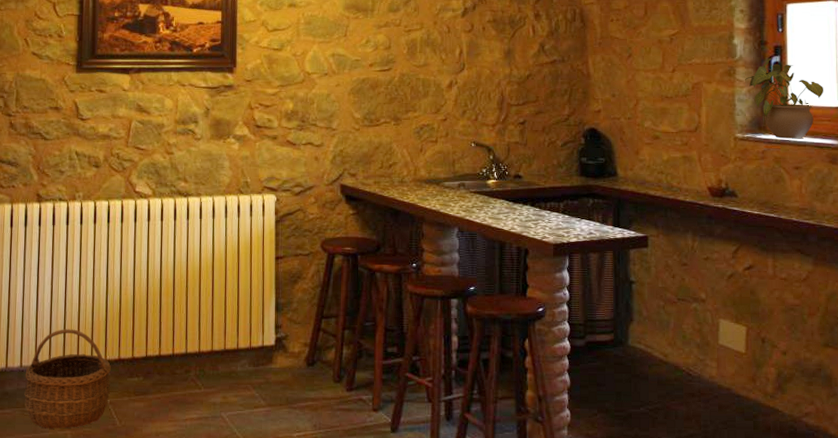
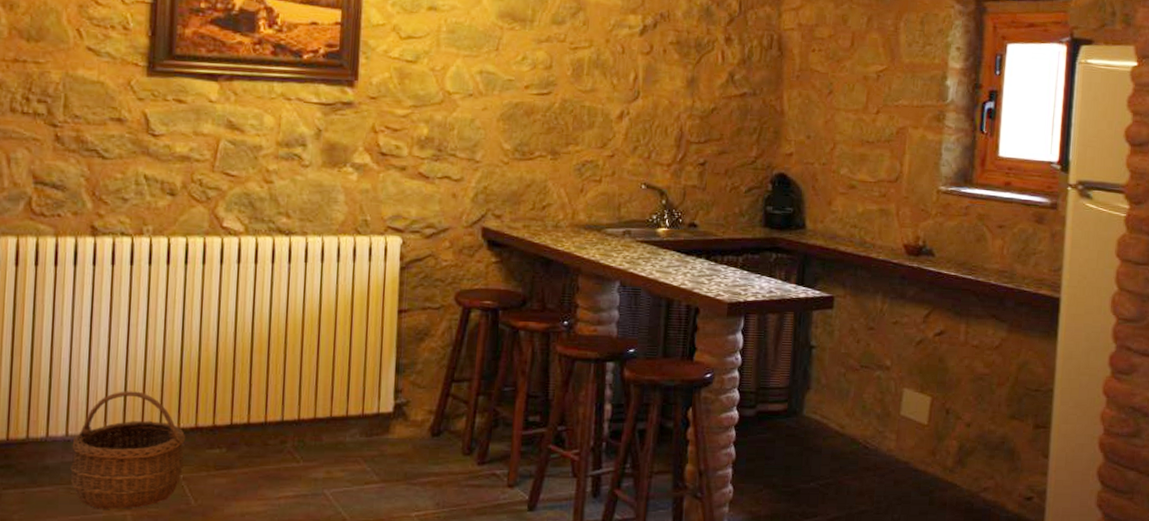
potted plant: present [745,57,824,139] -> none [955,103,1038,195]

